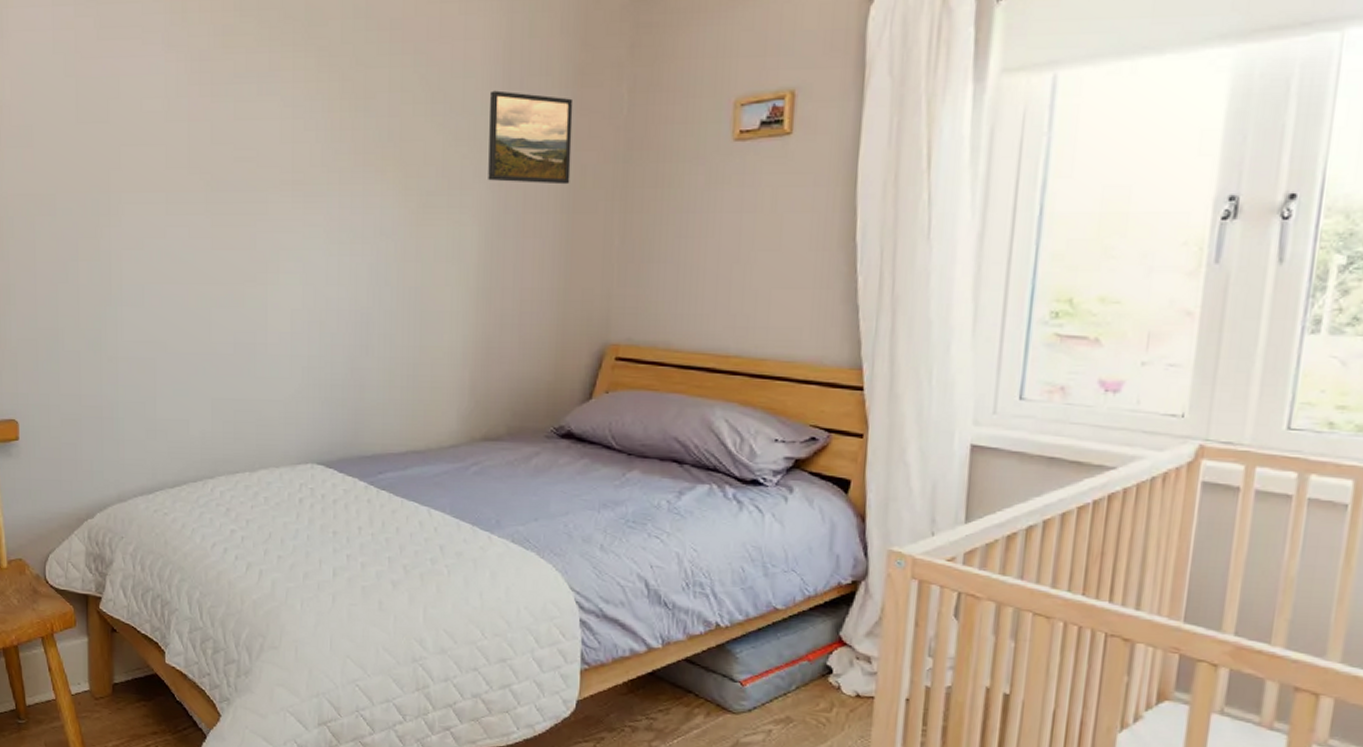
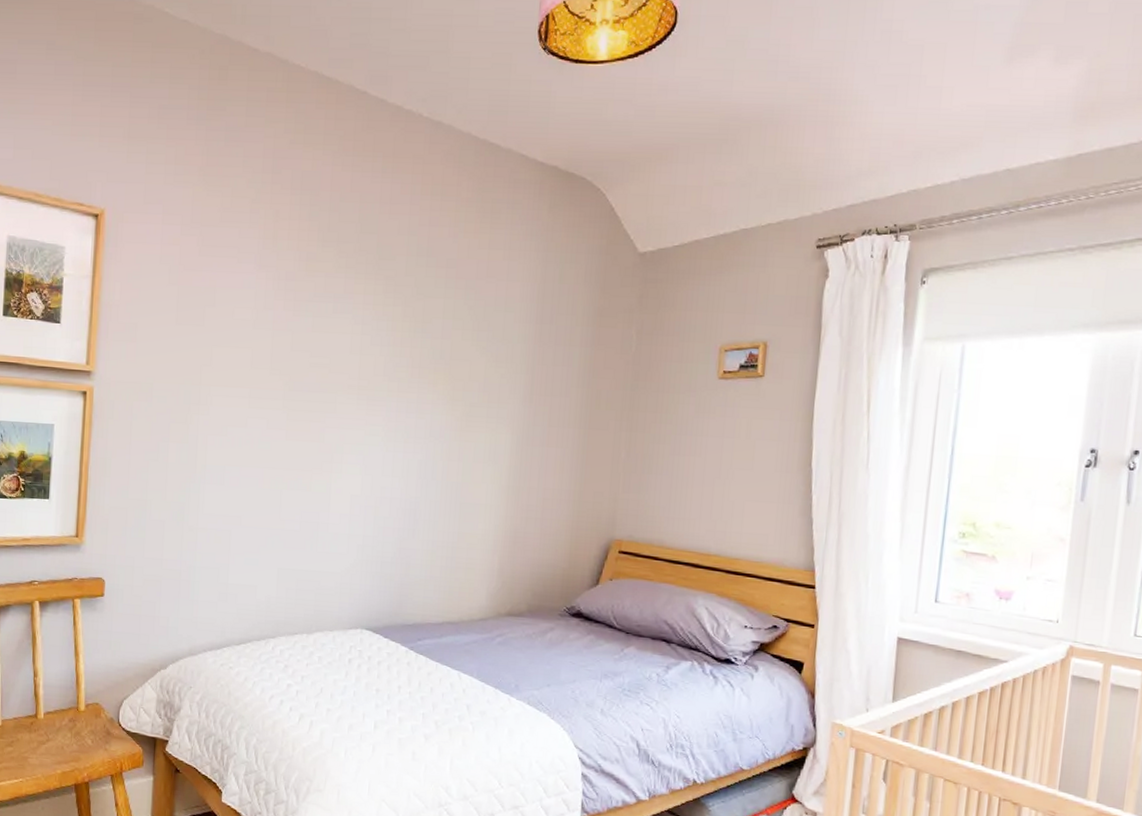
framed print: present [488,90,574,185] -> none [521,324,593,405]

